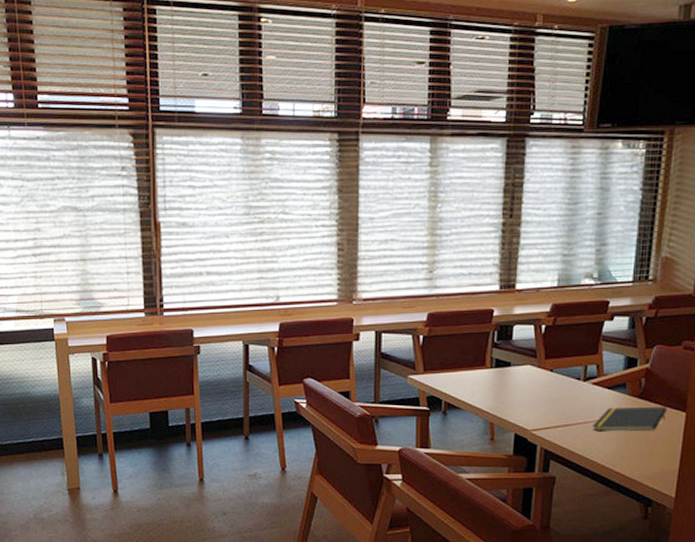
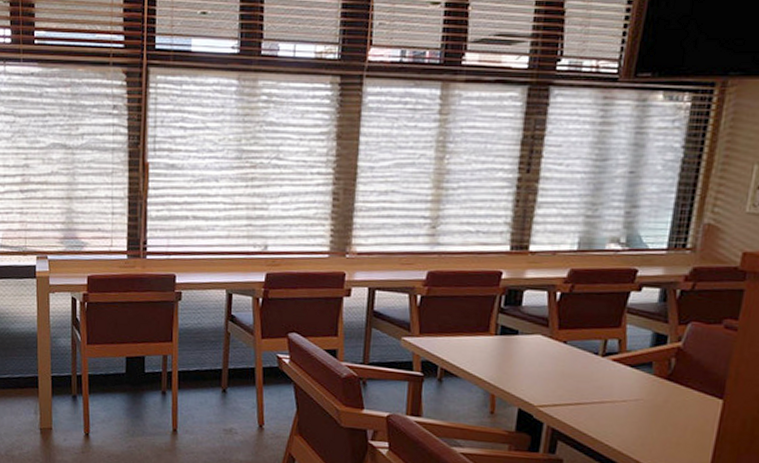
notepad: present [592,406,668,431] -> none [609,388,701,418]

